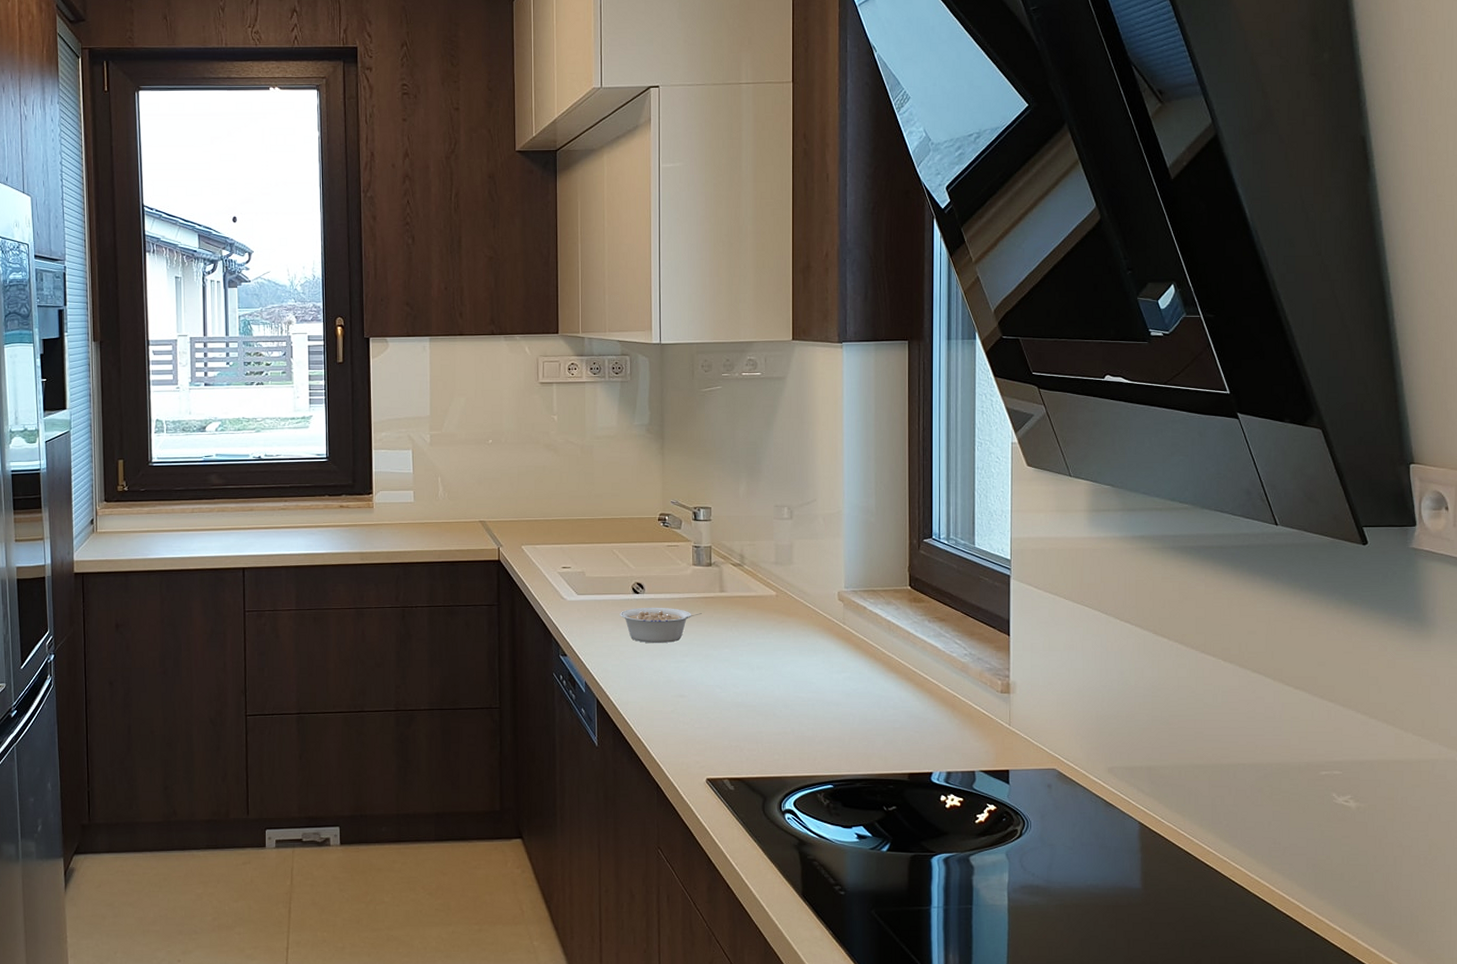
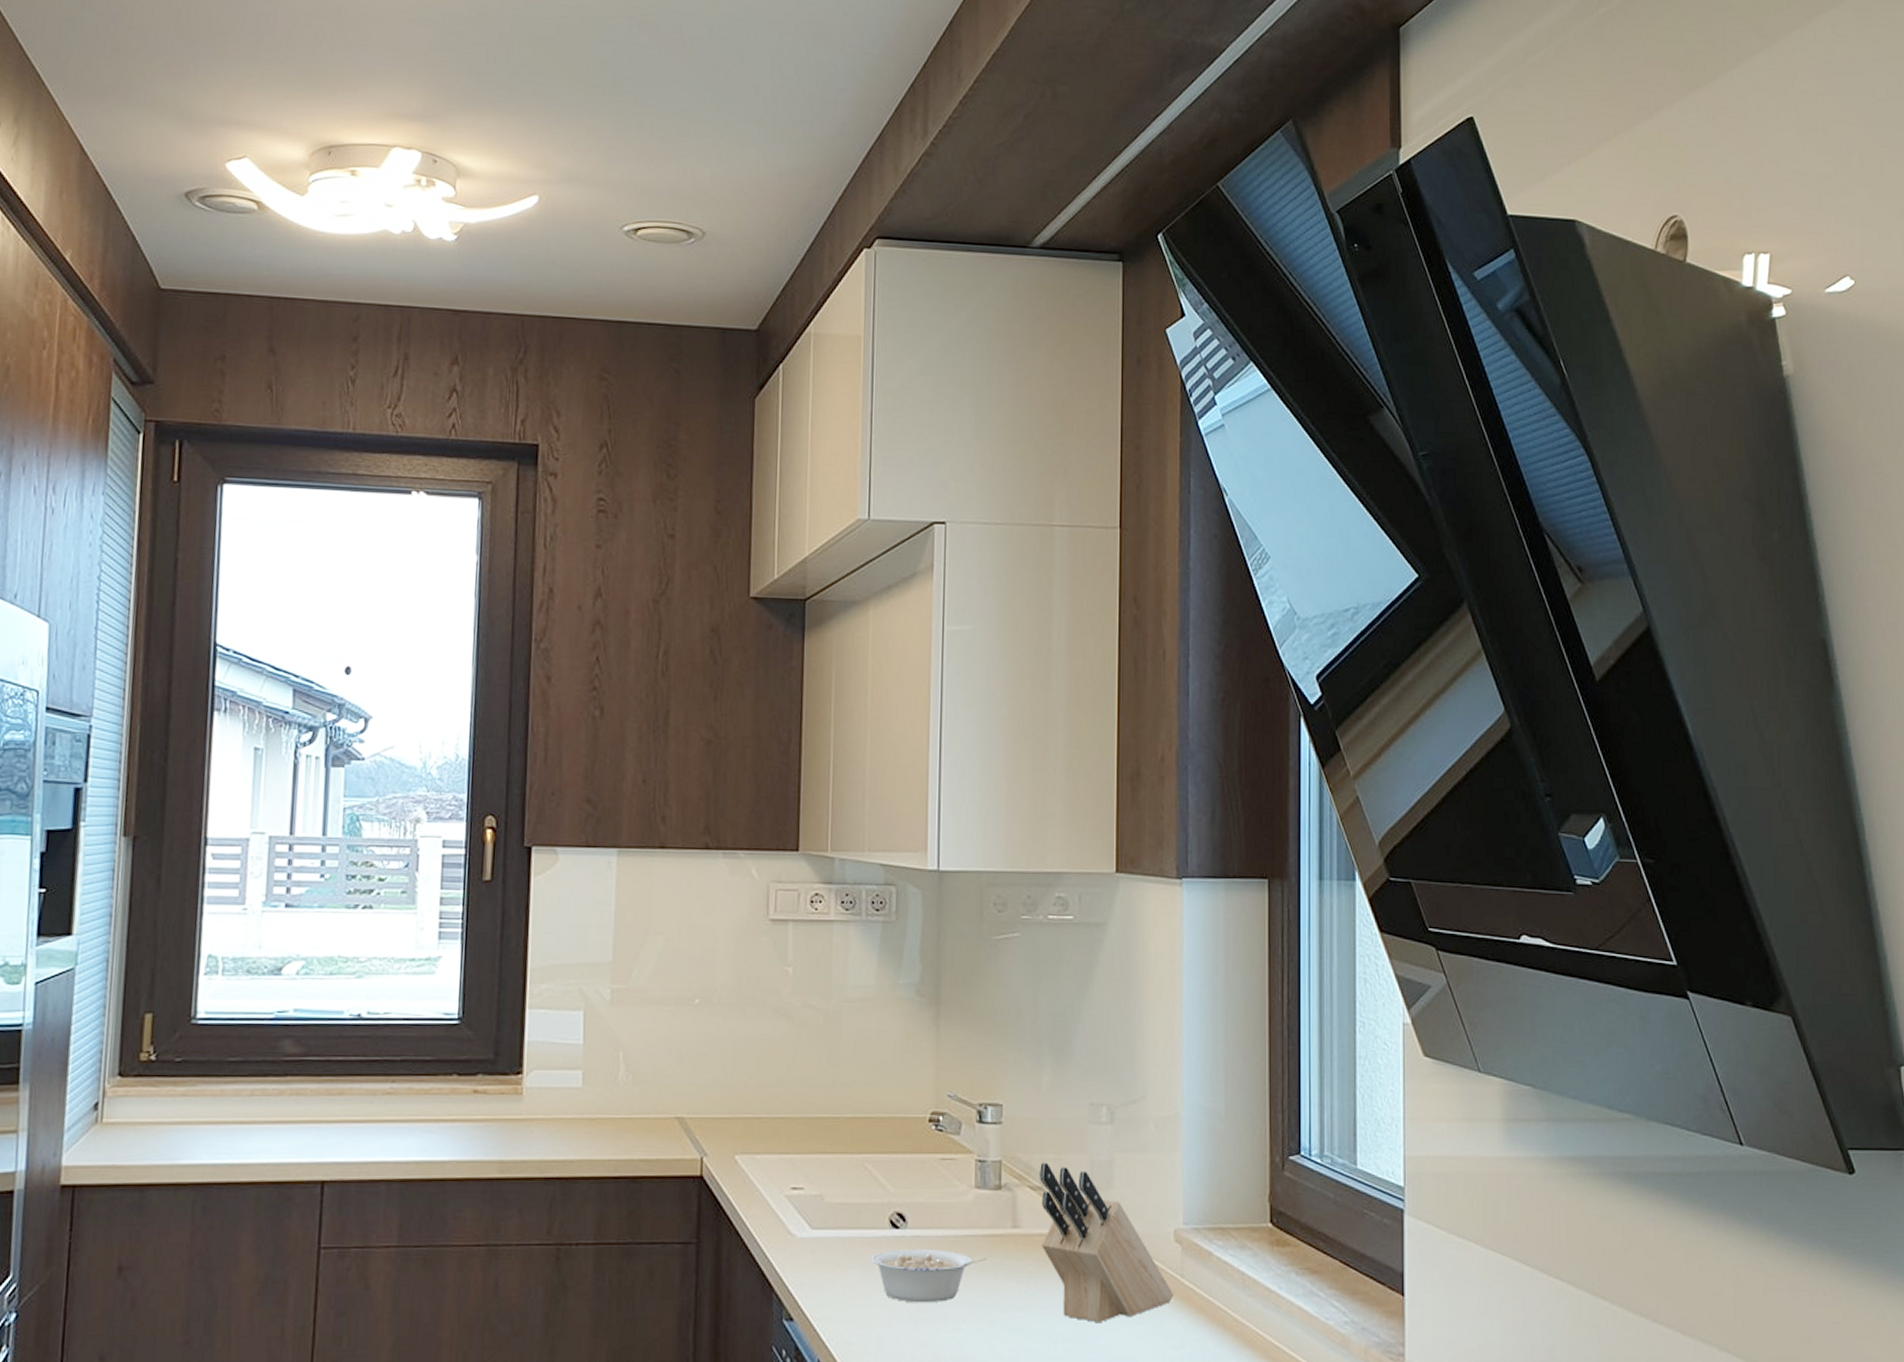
knife block: none [739,546,839,656] -> present [1040,1162,1175,1324]

